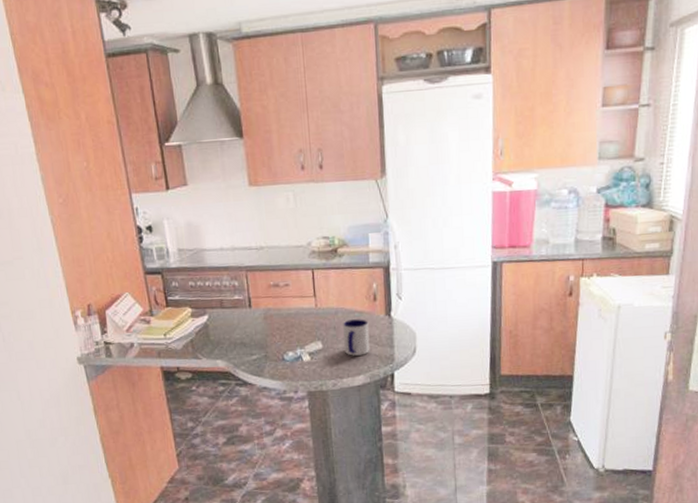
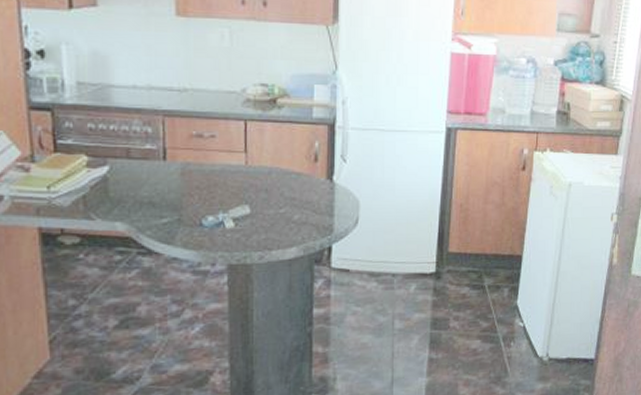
mug: present [343,319,370,356] -> none [277,181,307,224]

